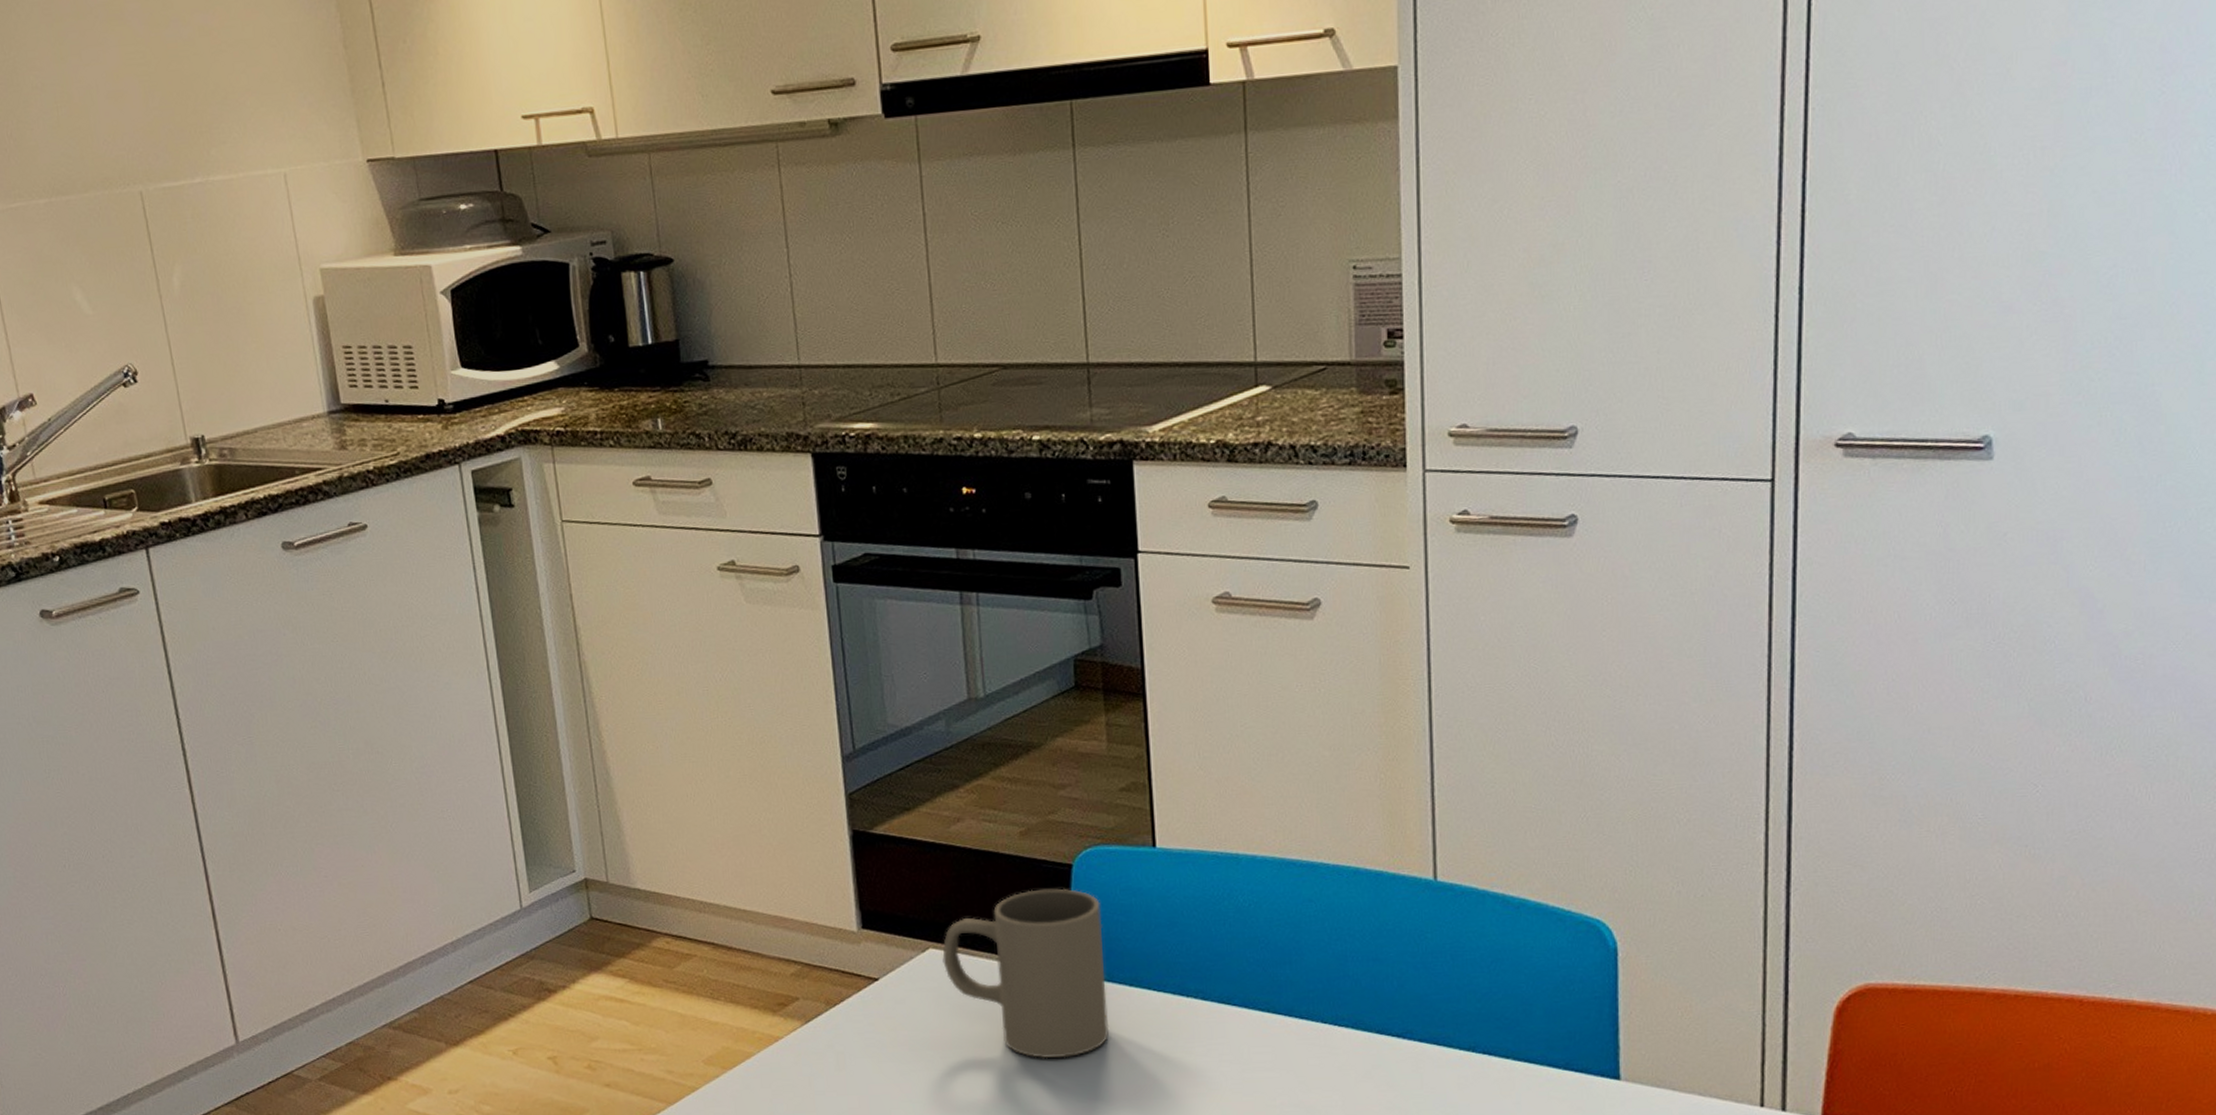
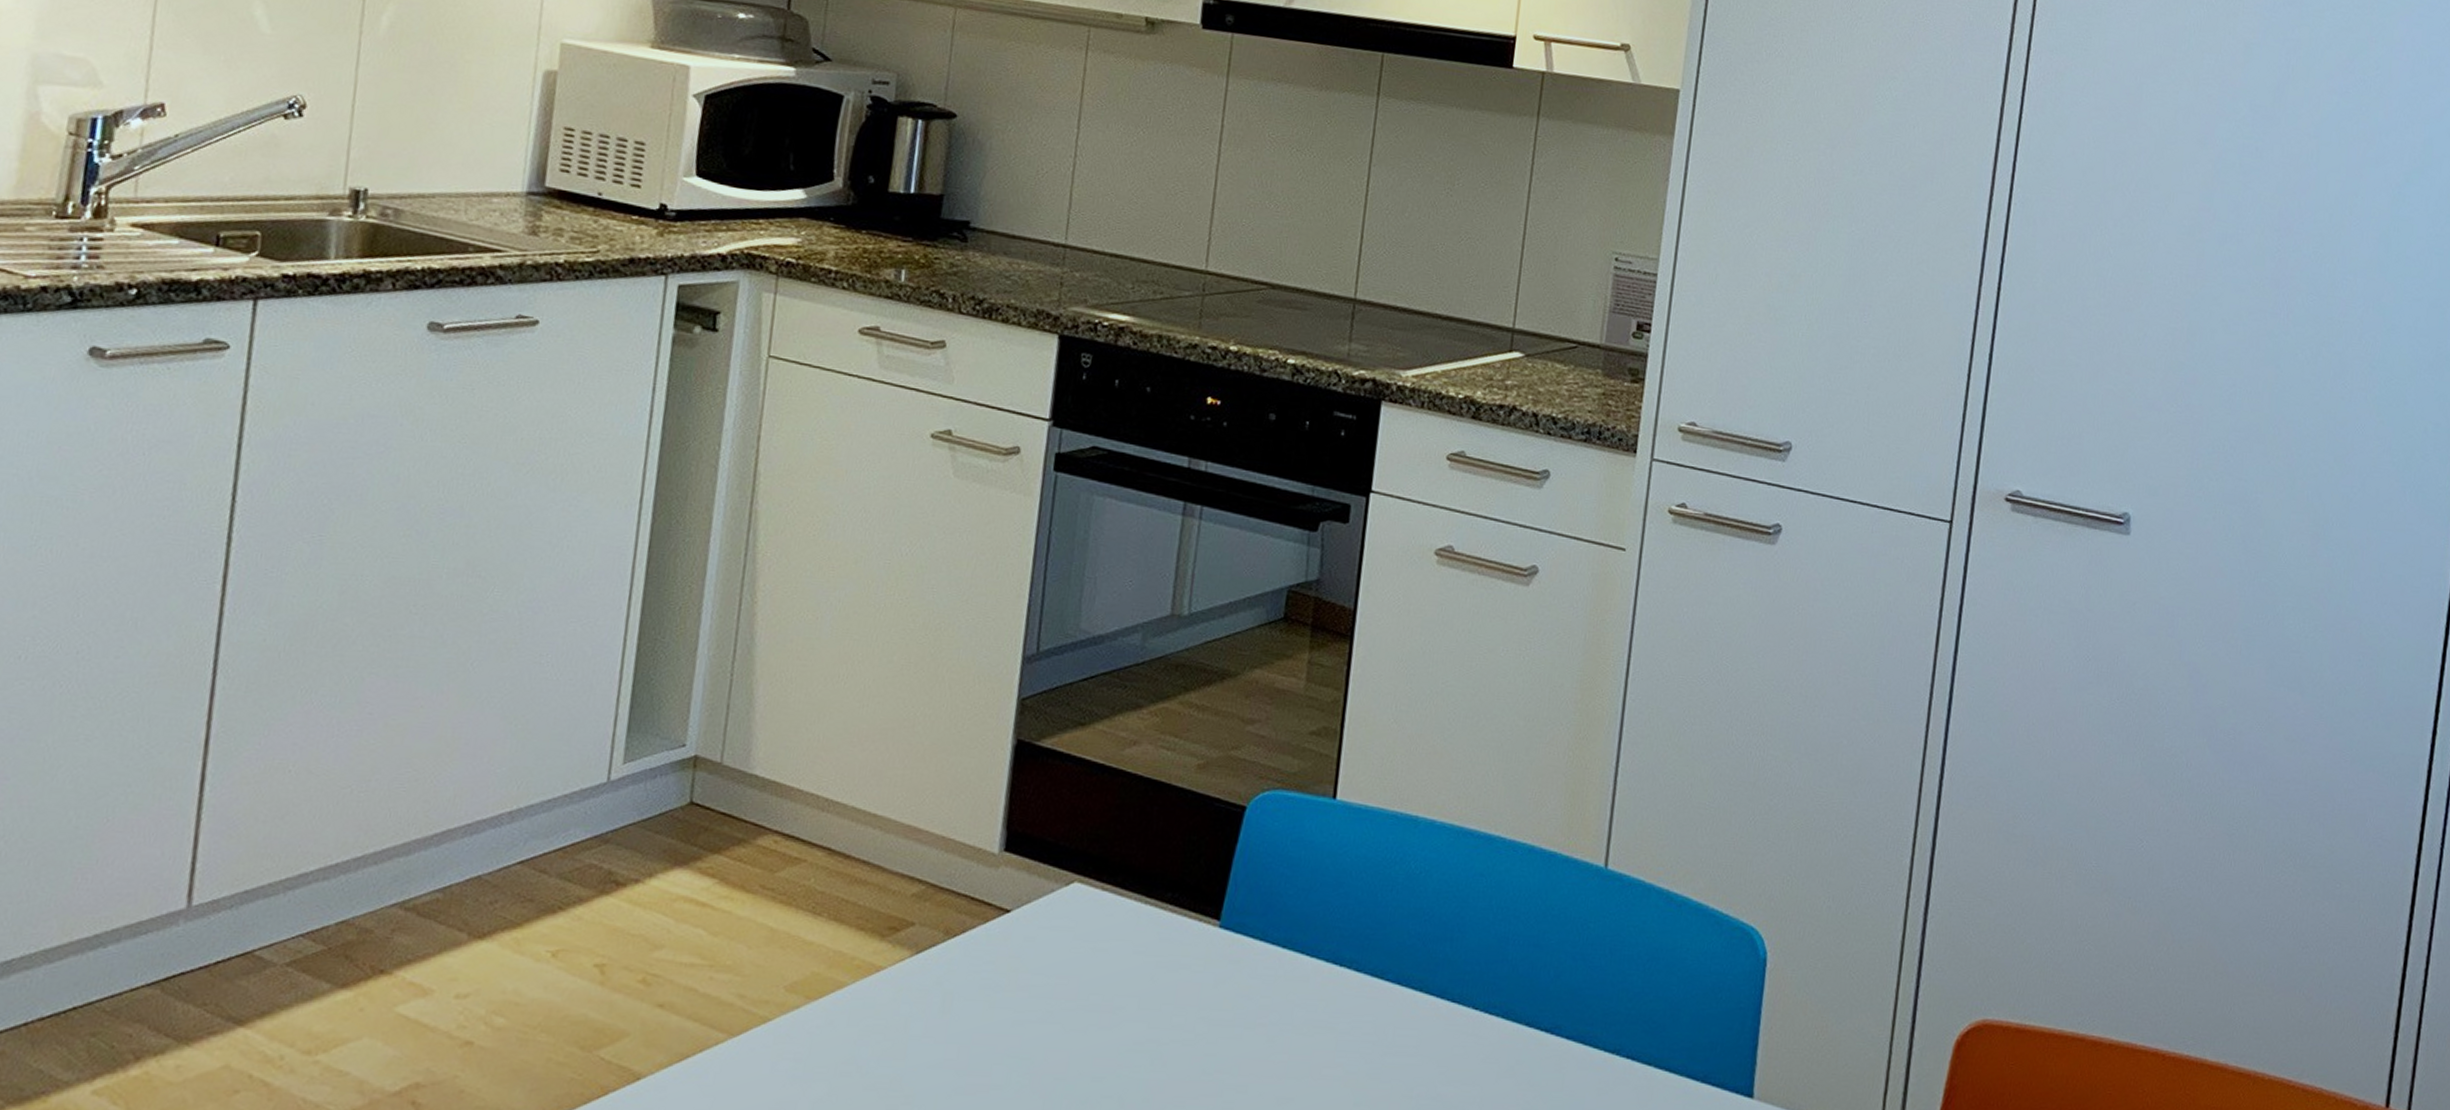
mug: present [942,888,1110,1059] -> none [1086,829,1268,1023]

